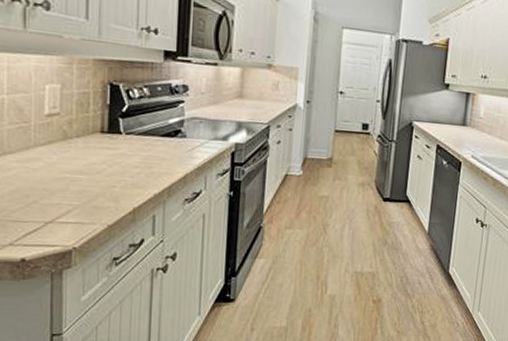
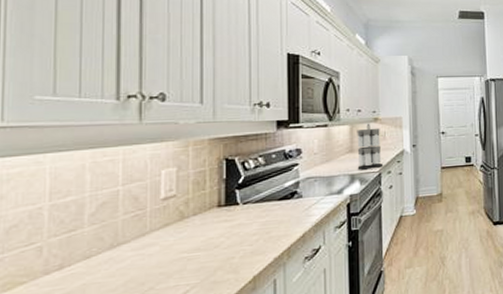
spice rack: none [245,68,274,120] -> present [357,123,384,170]

